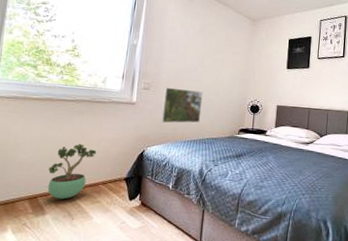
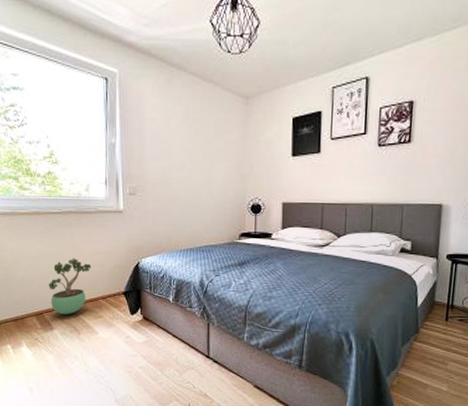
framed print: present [161,87,203,124] -> none [151,190,195,232]

